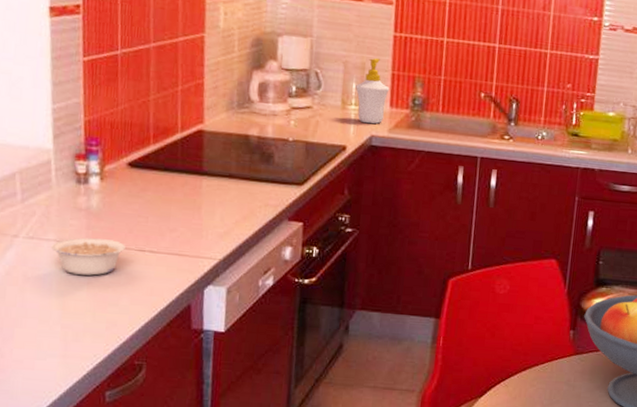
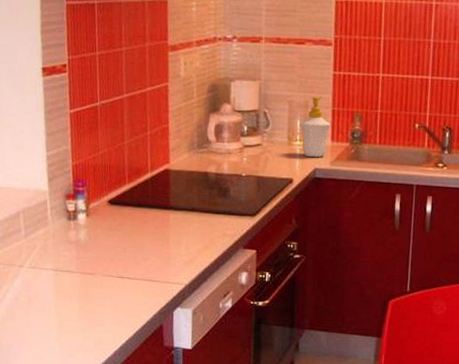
legume: present [52,237,127,276] -> none [49,266,109,300]

